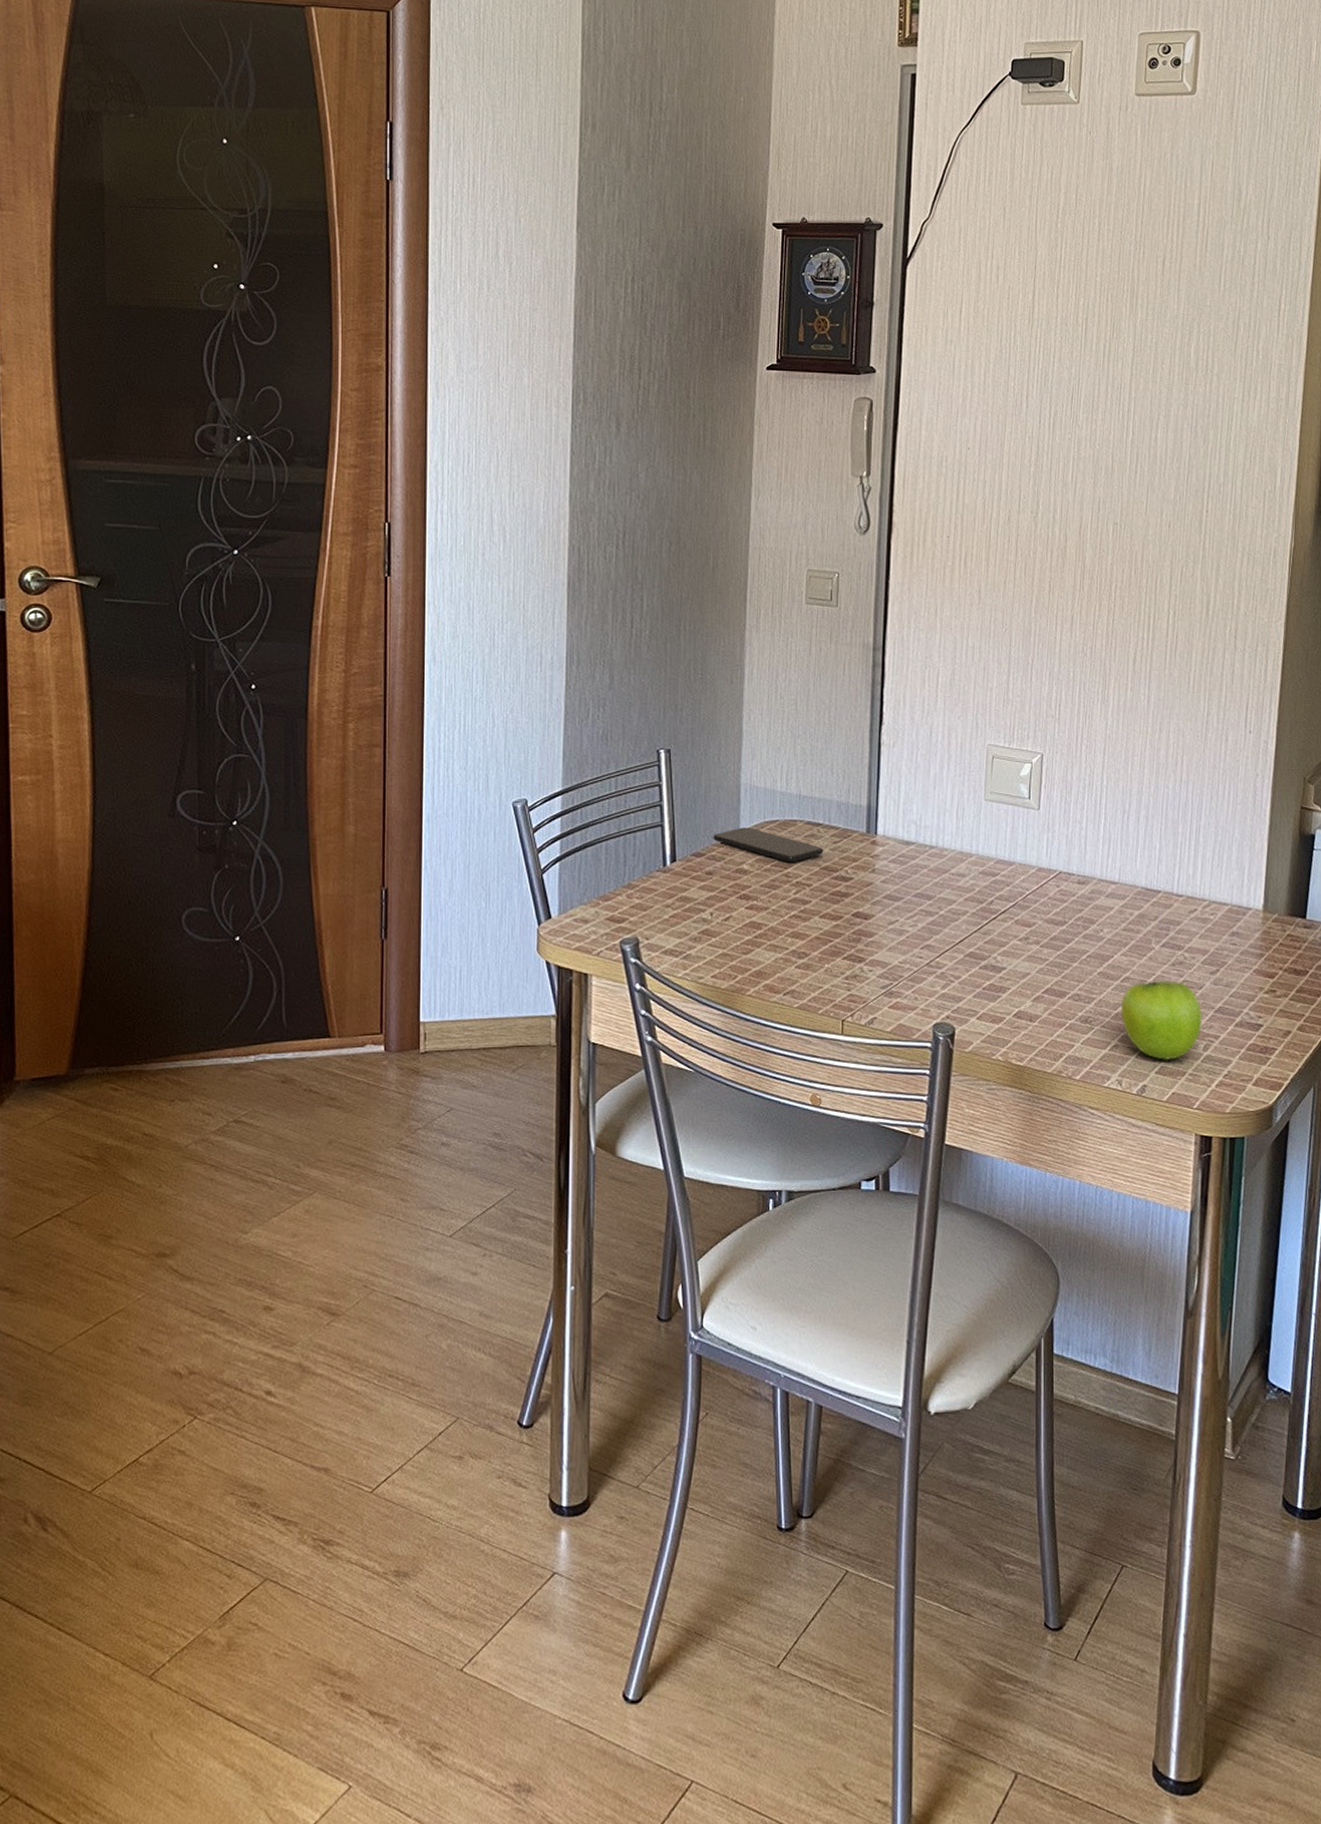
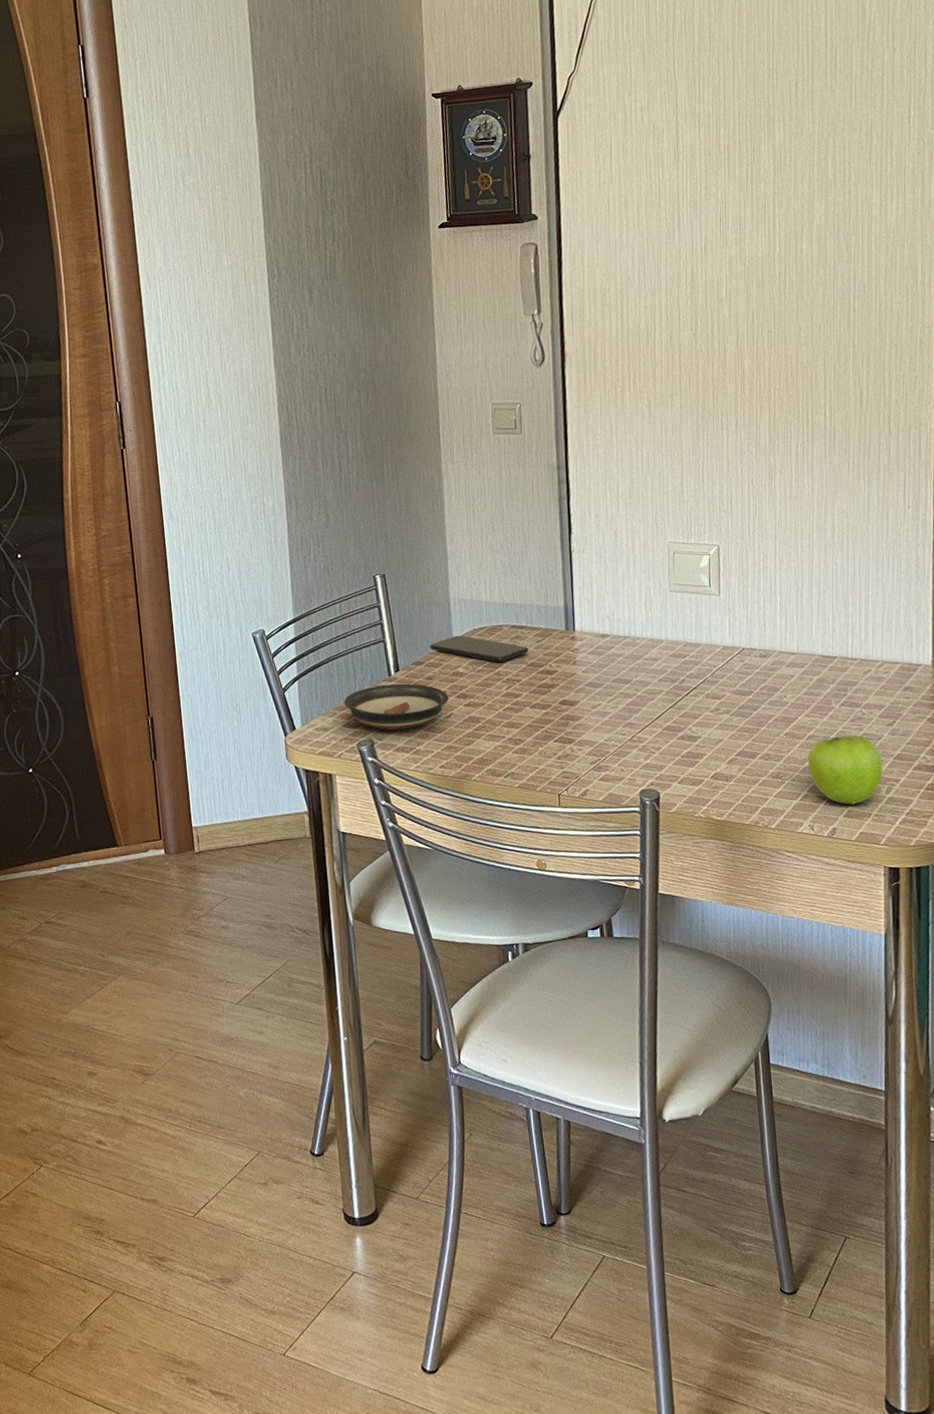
saucer: none [610,876,729,929] -> present [344,683,449,730]

